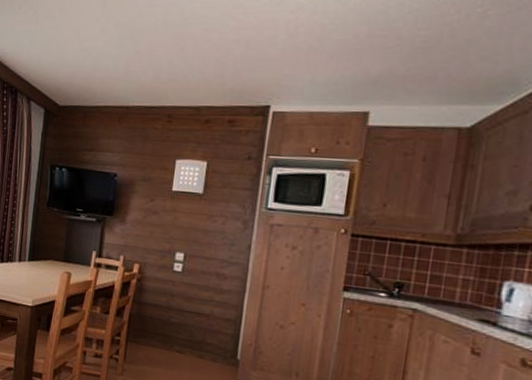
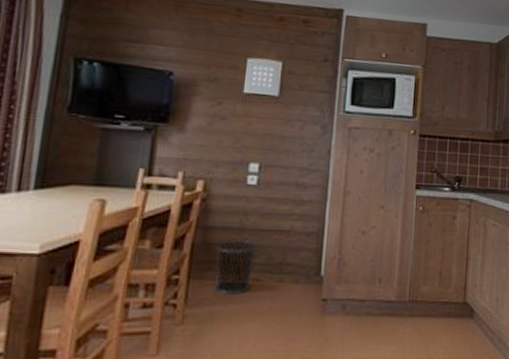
waste bin: none [146,315,181,361] -> present [214,240,257,295]

